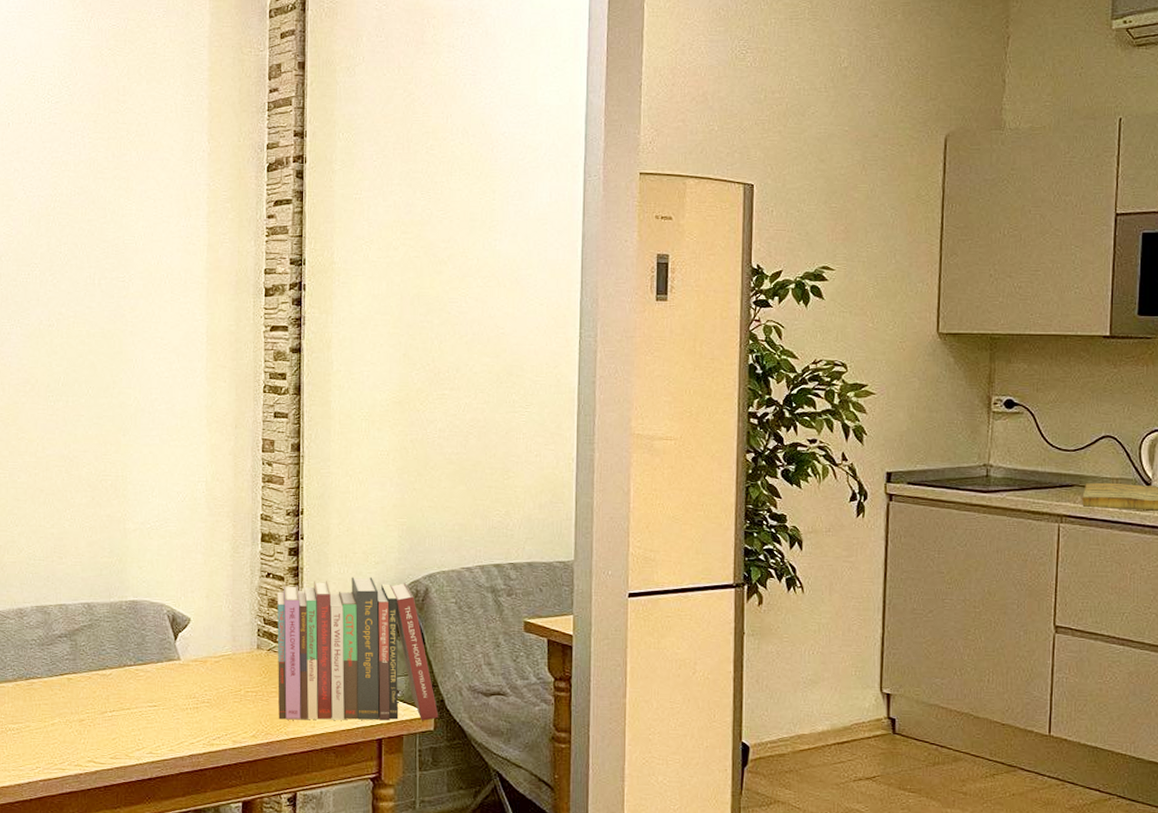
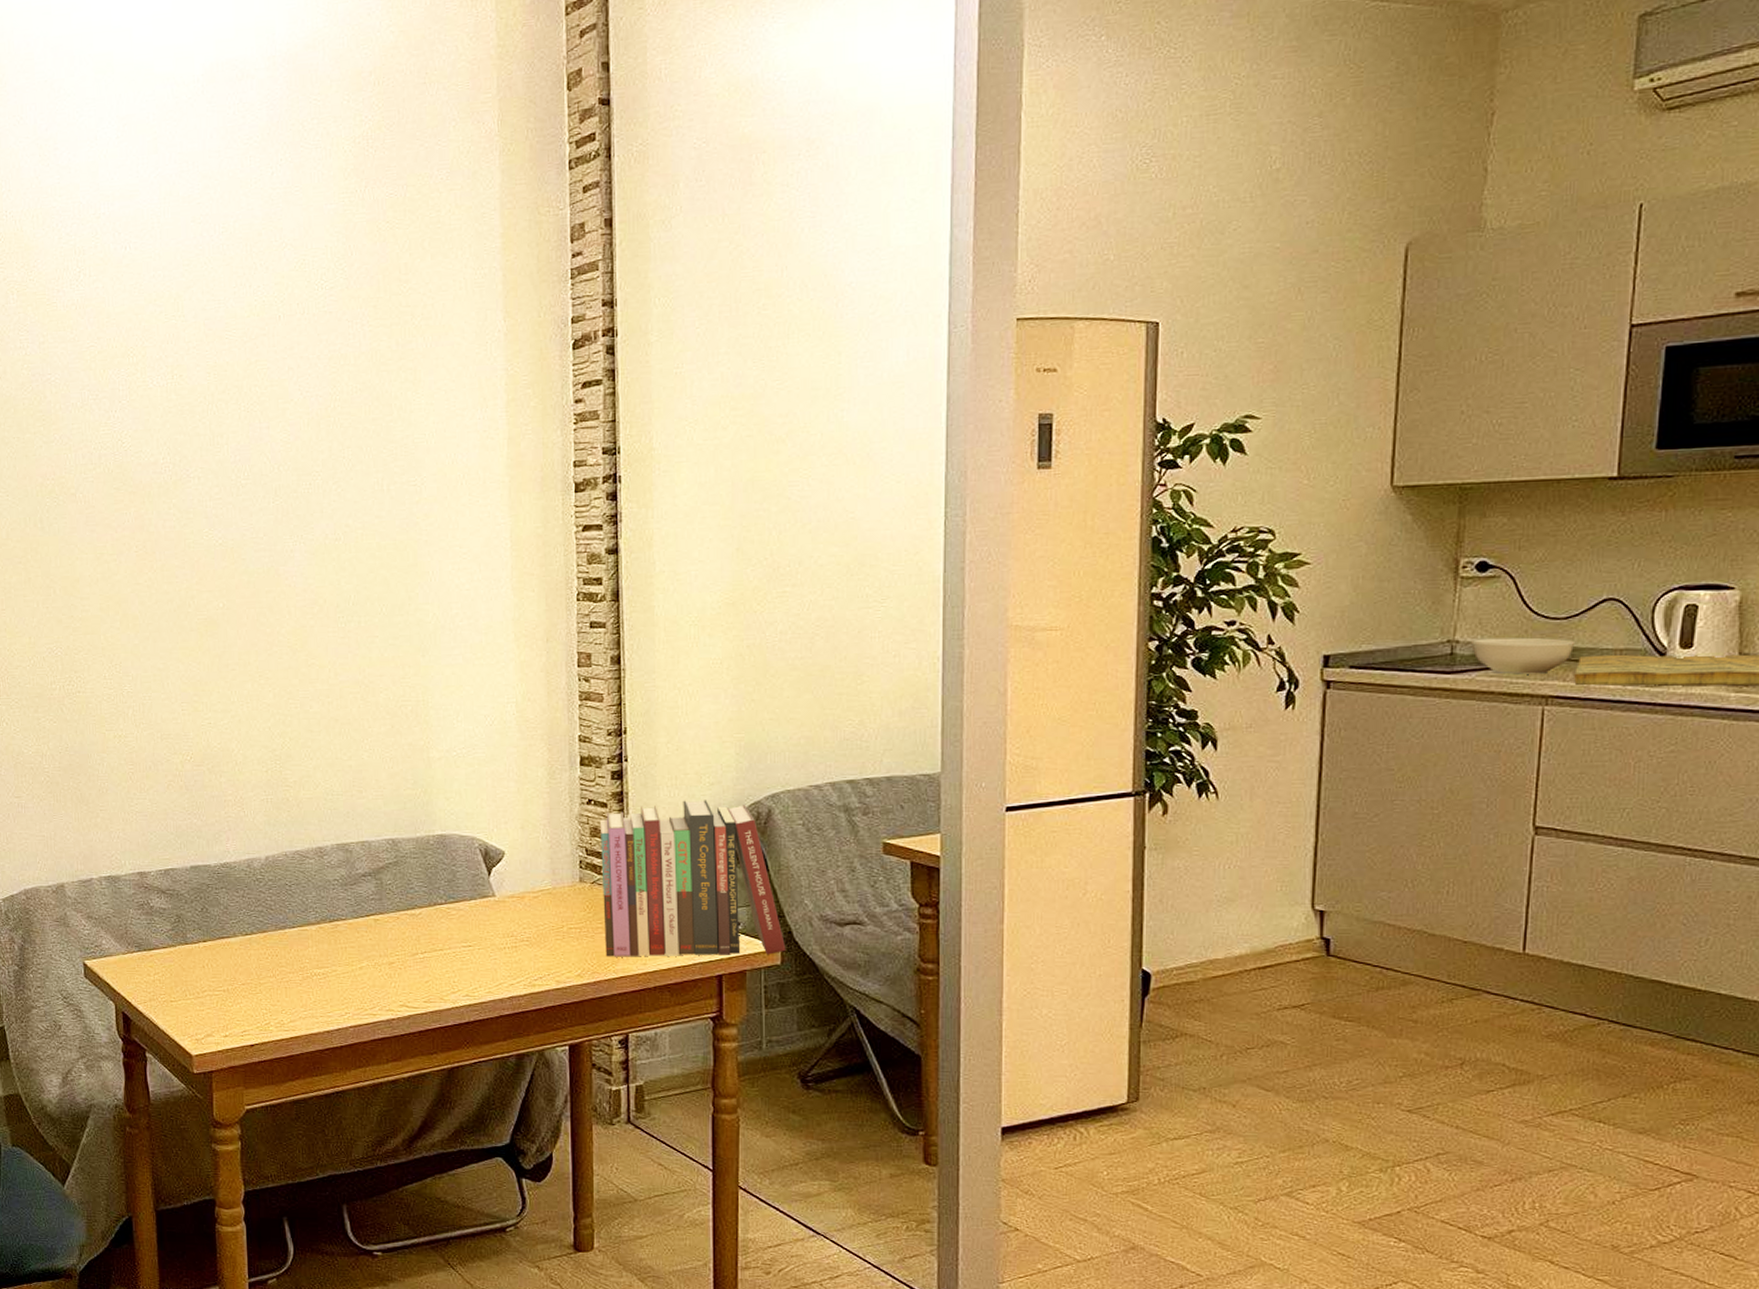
bowl: none [1002,464,1082,496] -> present [1471,637,1576,674]

